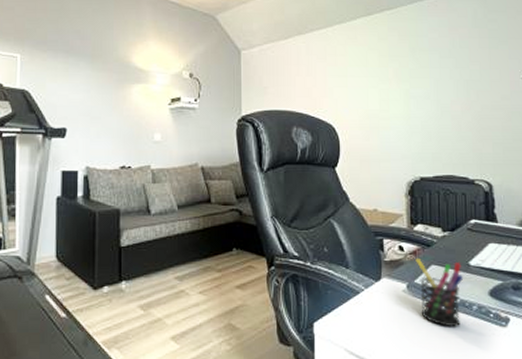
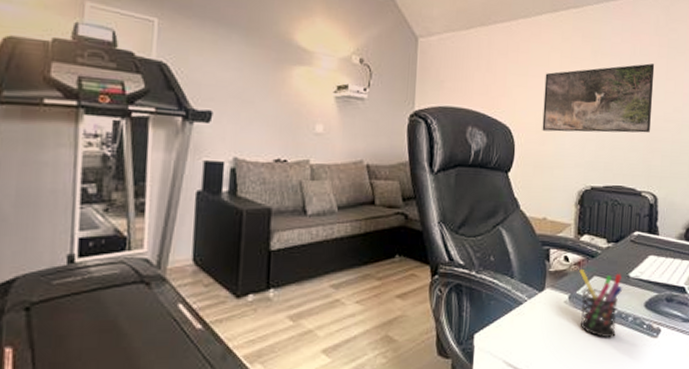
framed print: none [364,55,478,127] -> present [542,63,655,133]

